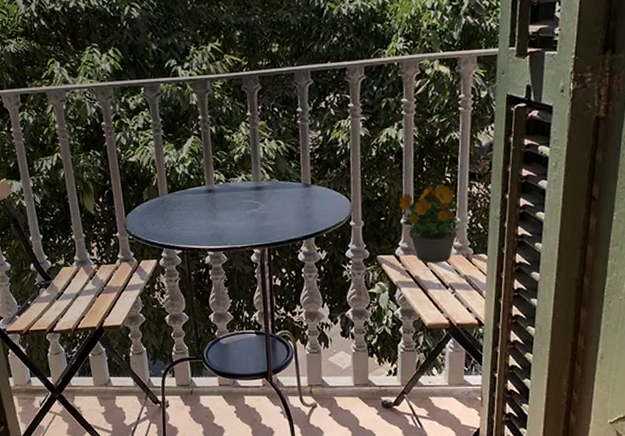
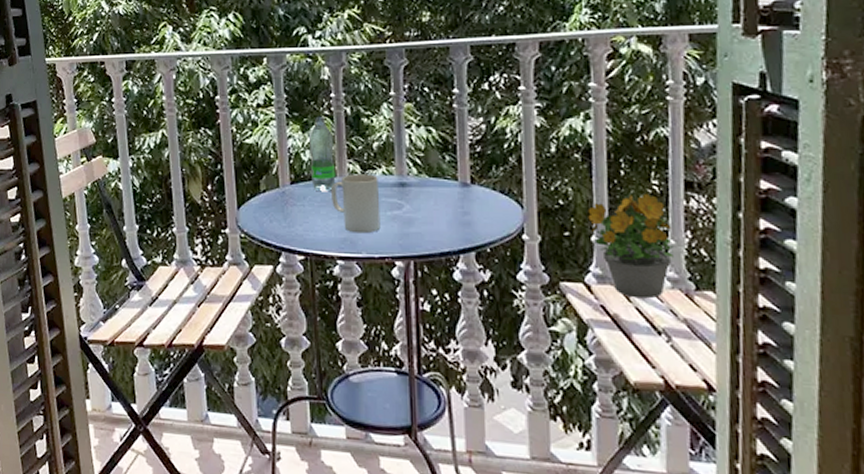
bottle: none [182,135,205,198] -> present [310,116,336,192]
cup: none [202,181,242,230] -> present [332,174,381,234]

